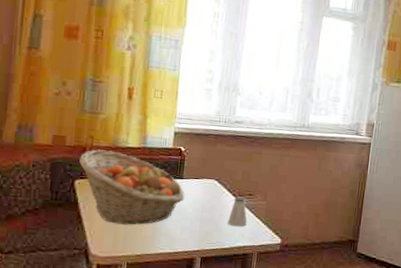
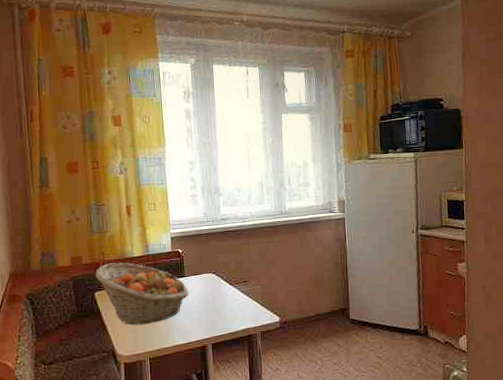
saltshaker: present [227,196,247,227] -> none [229,285,247,312]

